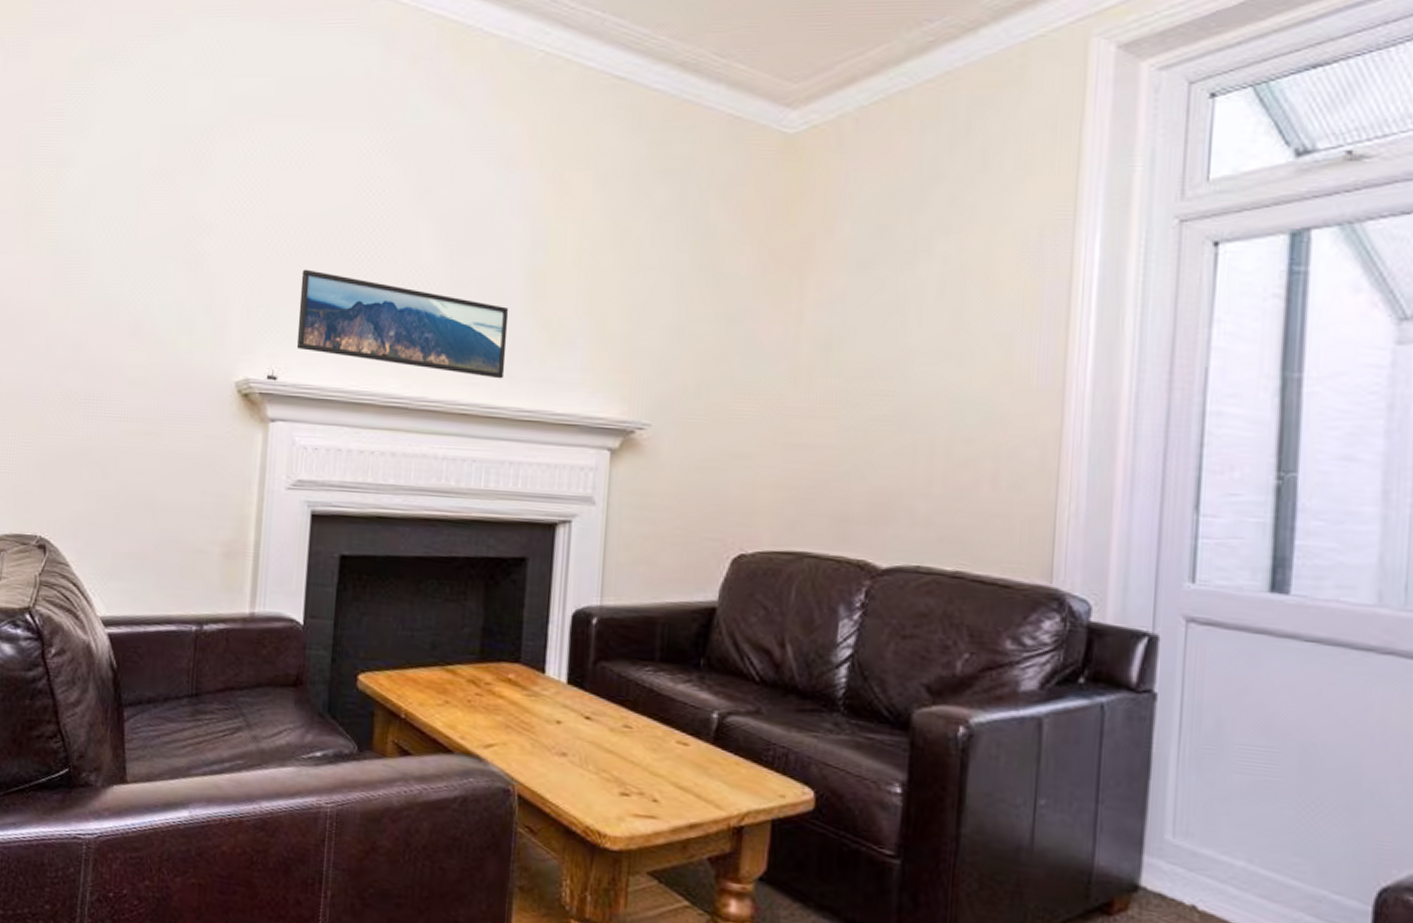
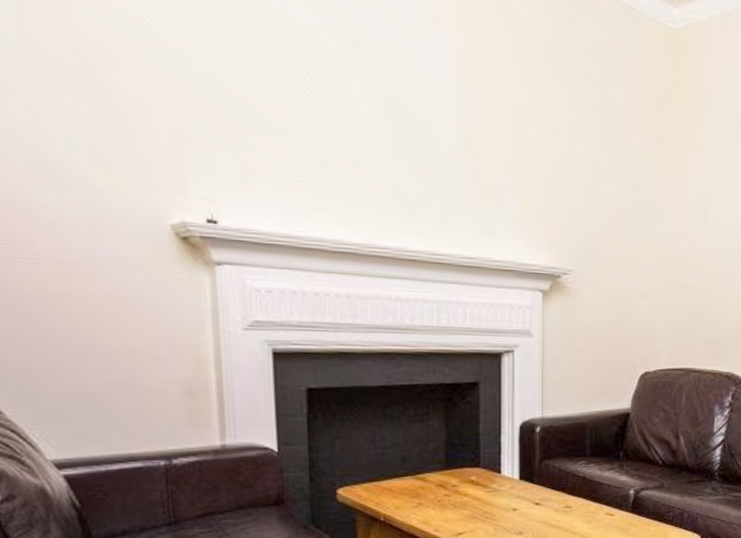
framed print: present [296,269,509,379] -> none [230,112,446,229]

